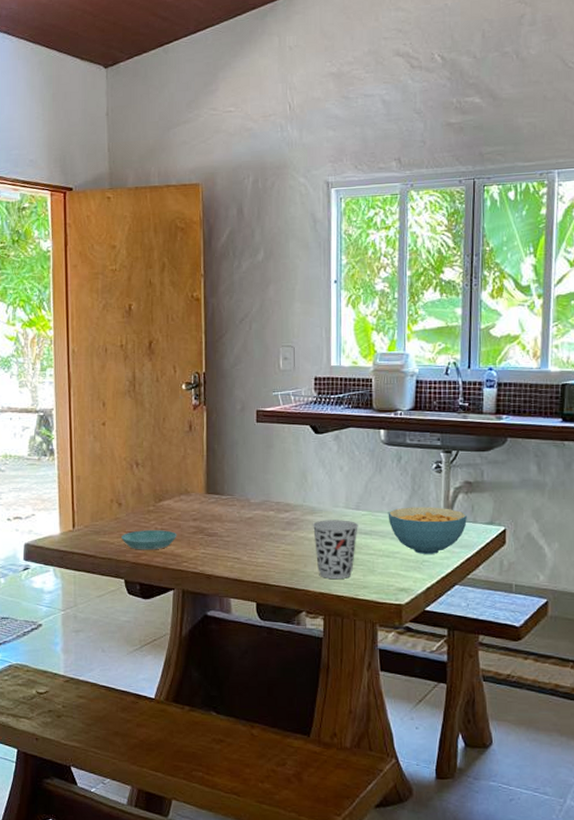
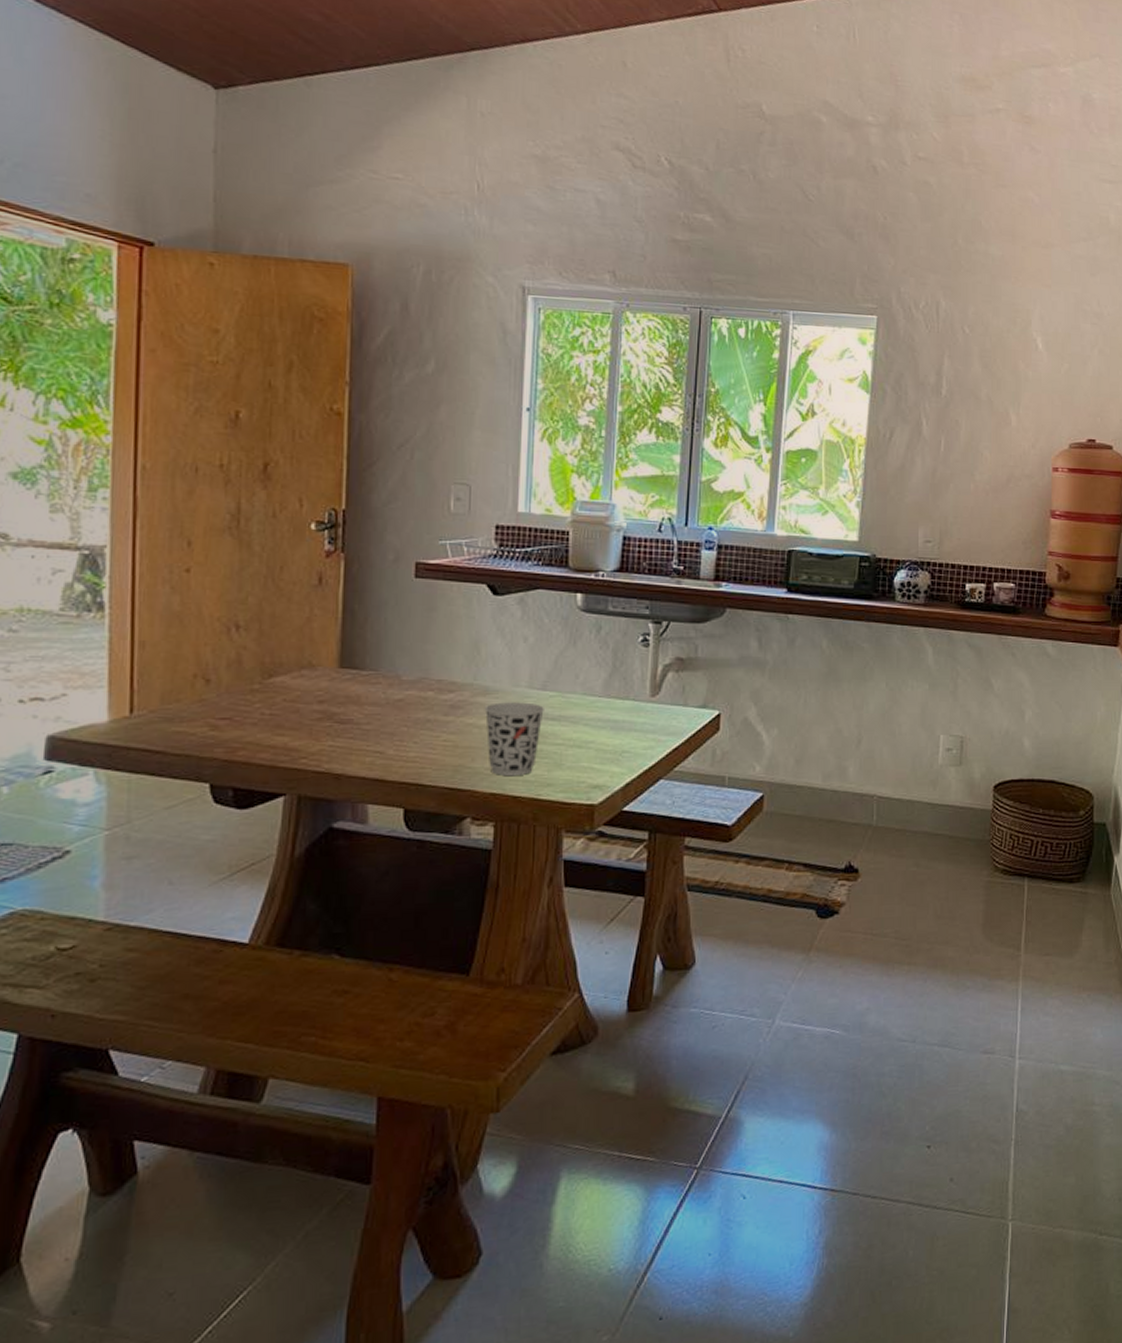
saucer: present [121,530,177,550] -> none [208,716,294,743]
cereal bowl: present [388,507,467,554] -> none [582,687,677,743]

